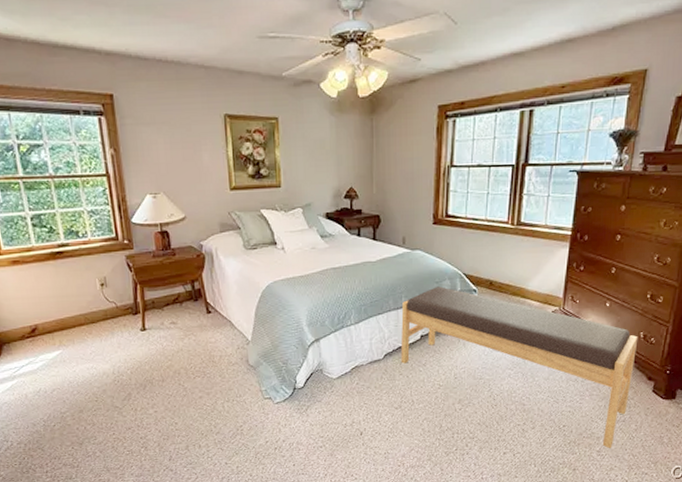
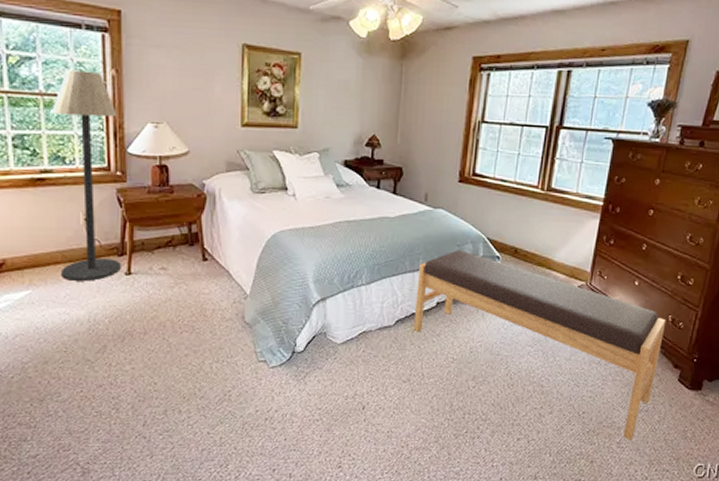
floor lamp: none [61,152,136,339] -> present [51,70,121,281]

